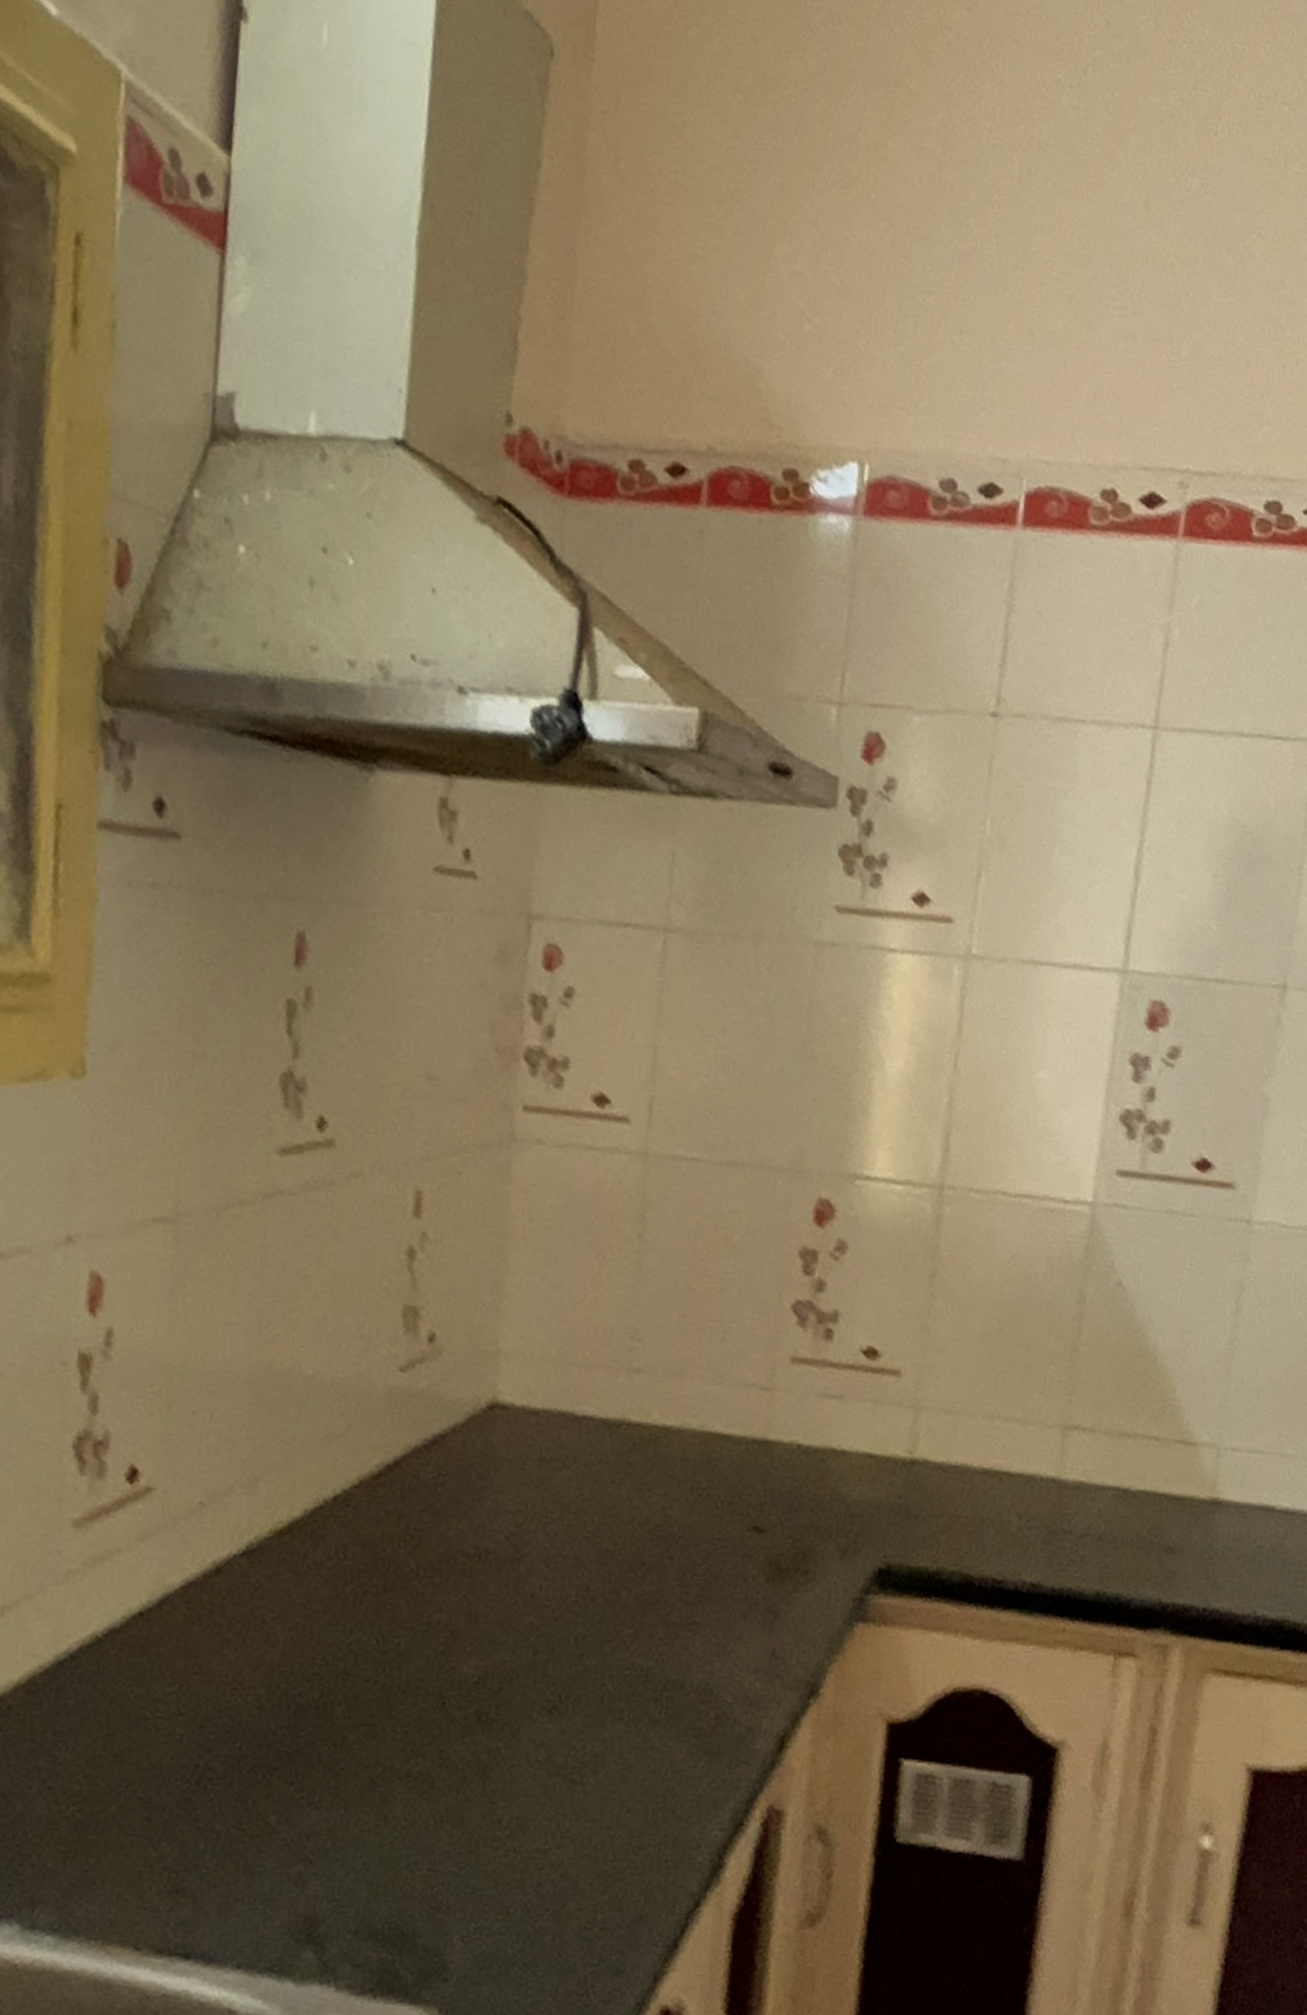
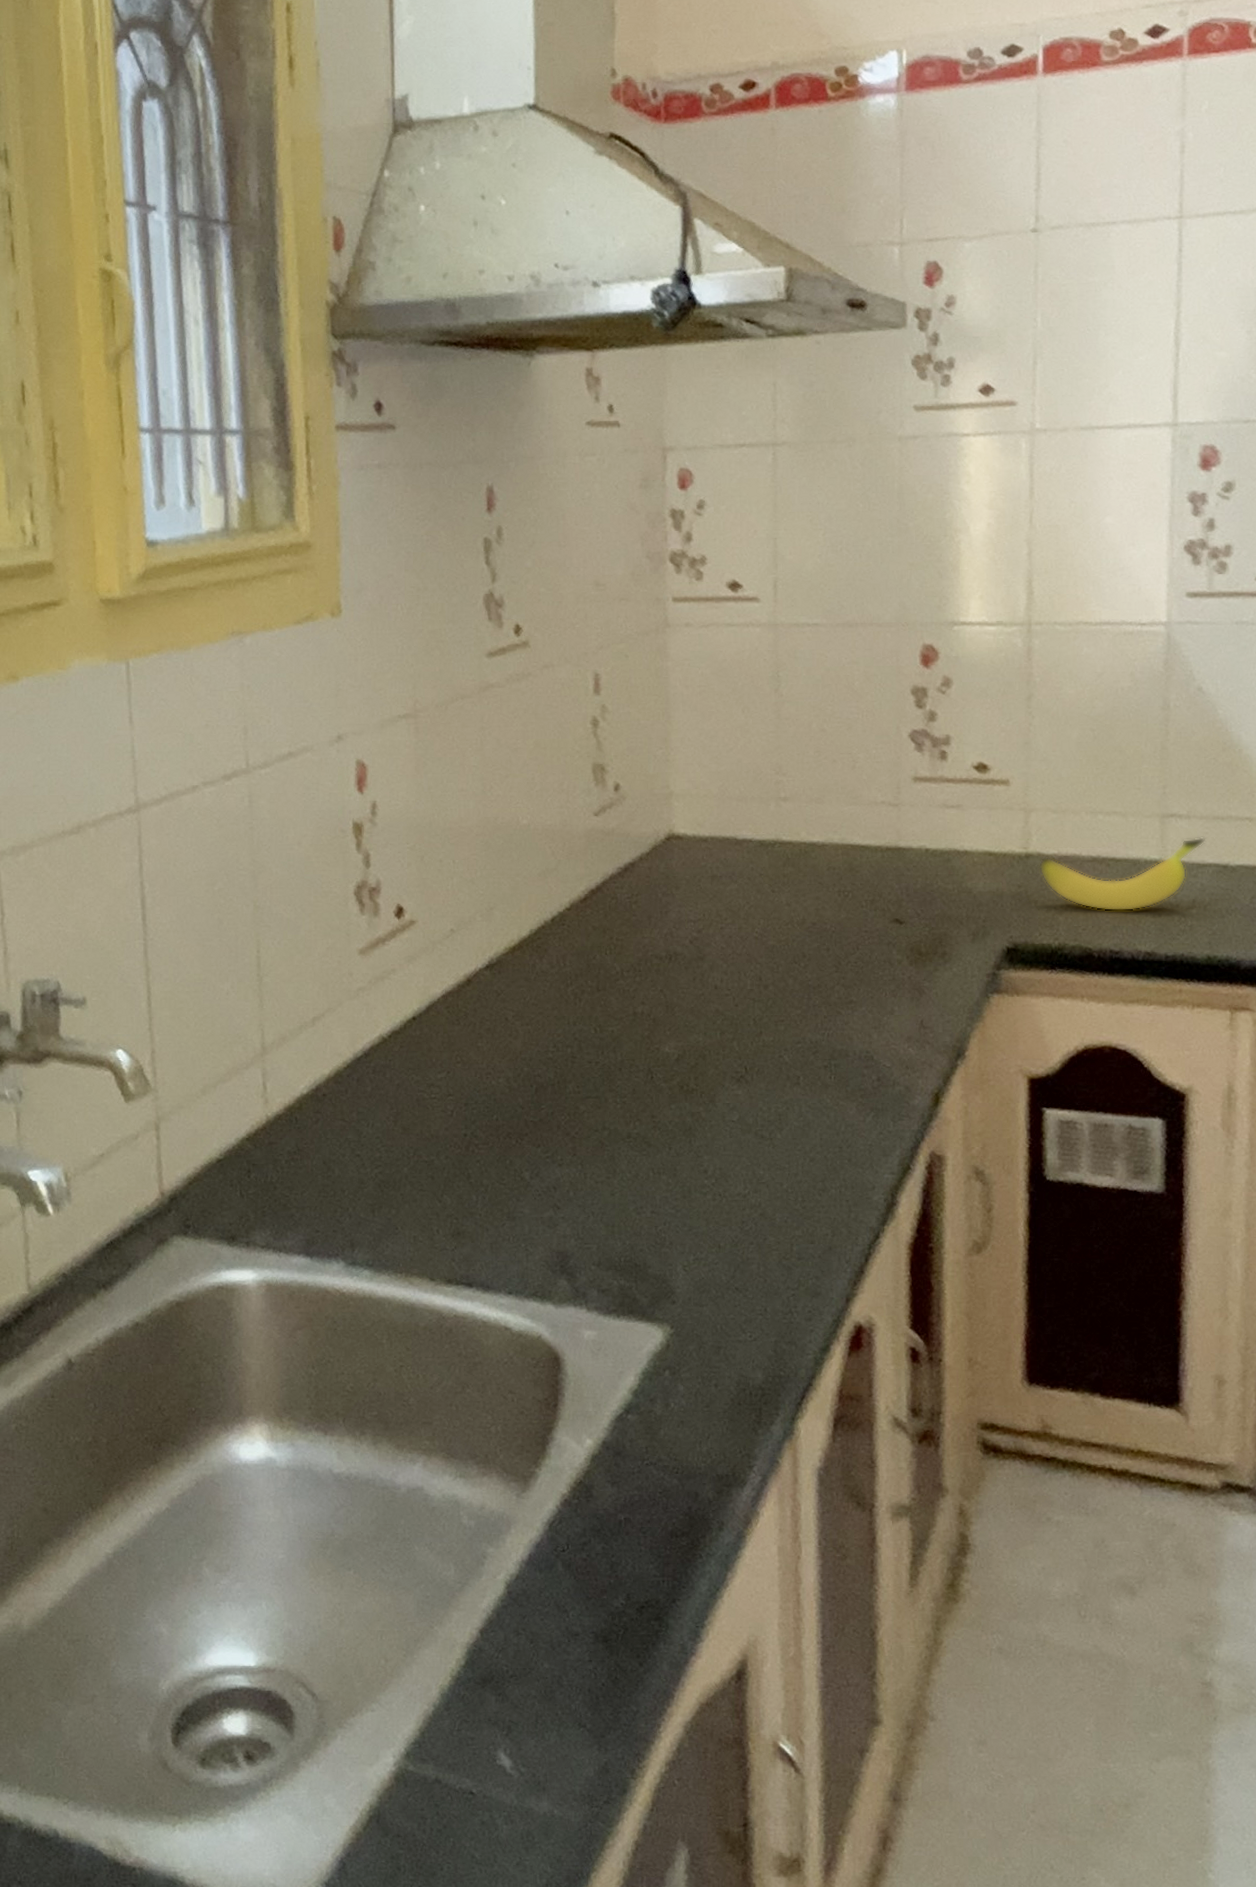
banana: none [924,1455,1109,1536] -> present [1039,837,1206,912]

